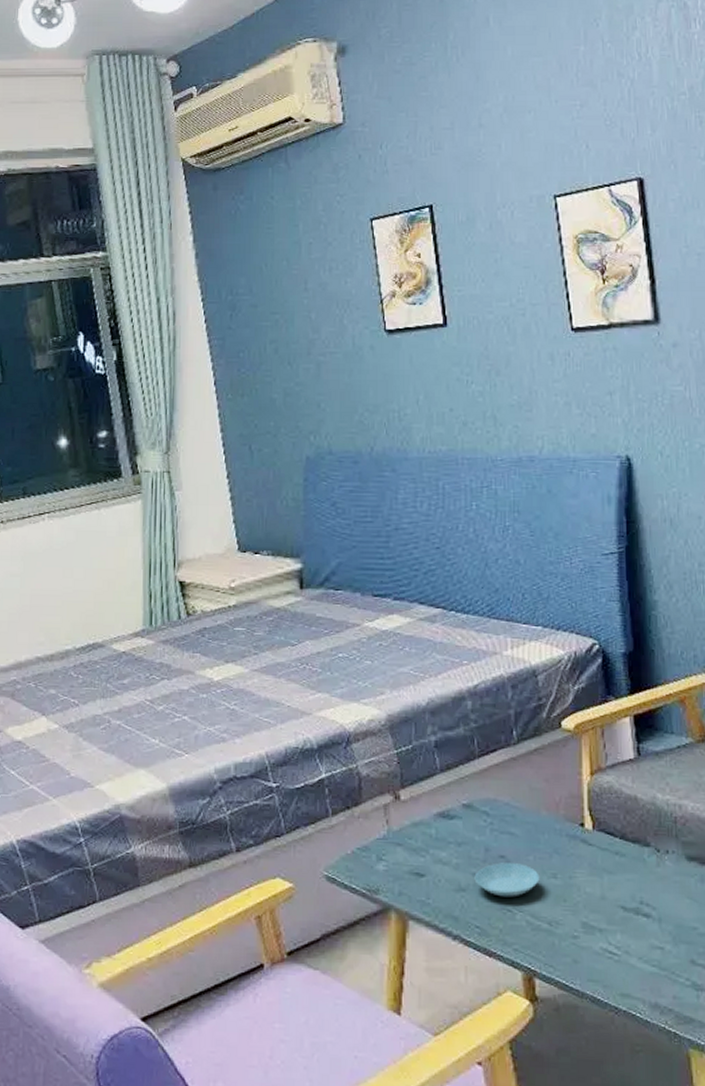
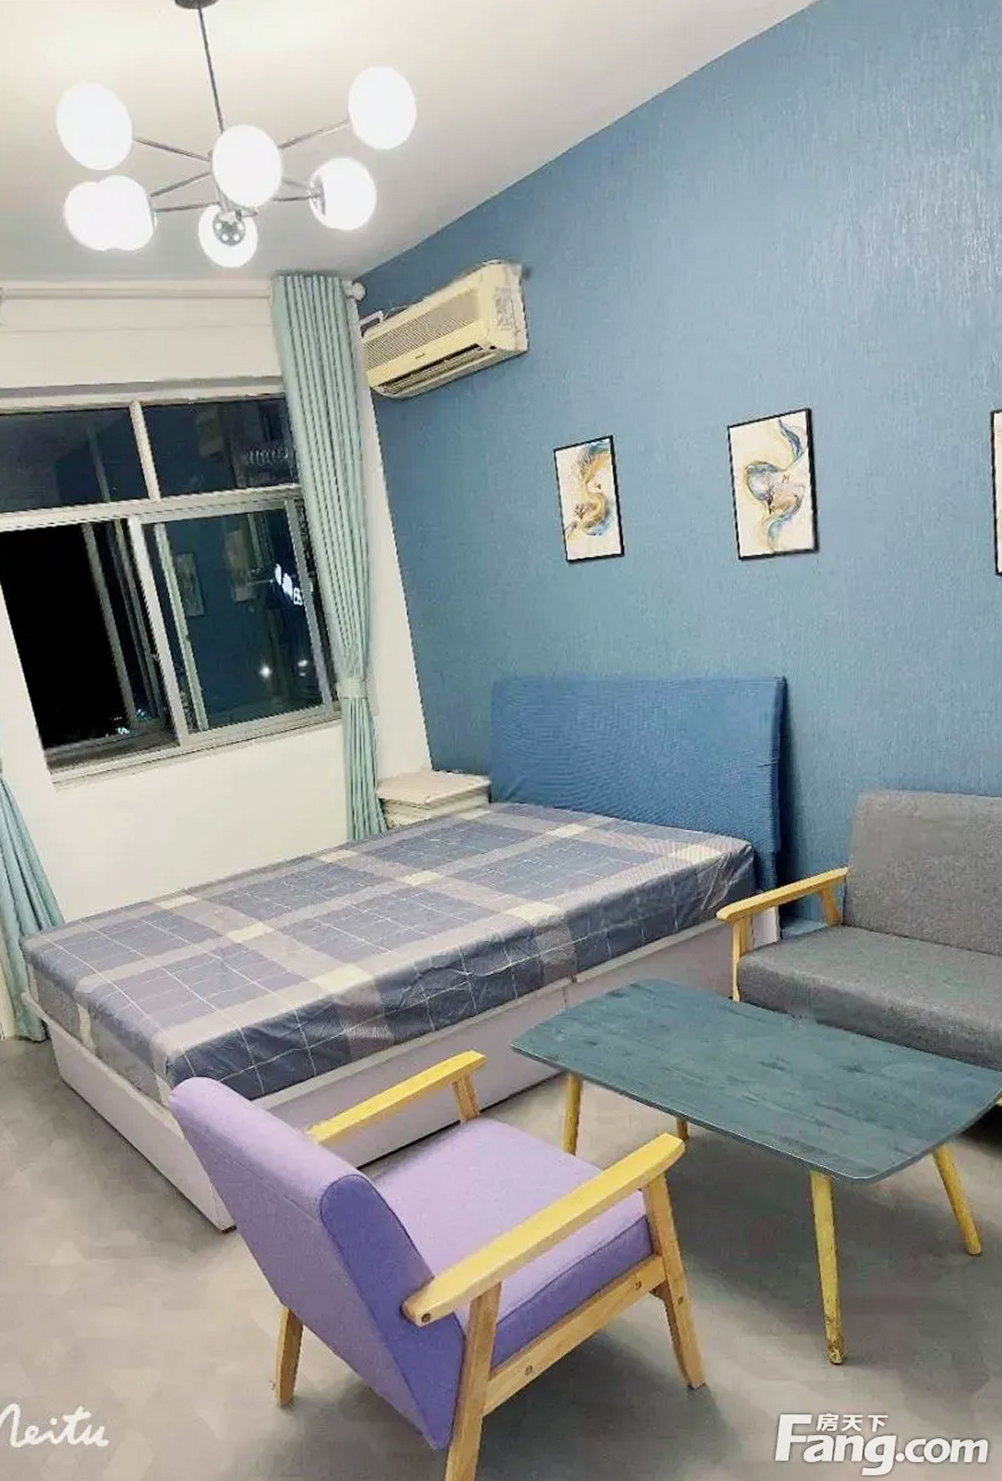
saucer: present [474,863,540,897] -> none [639,1031,694,1059]

